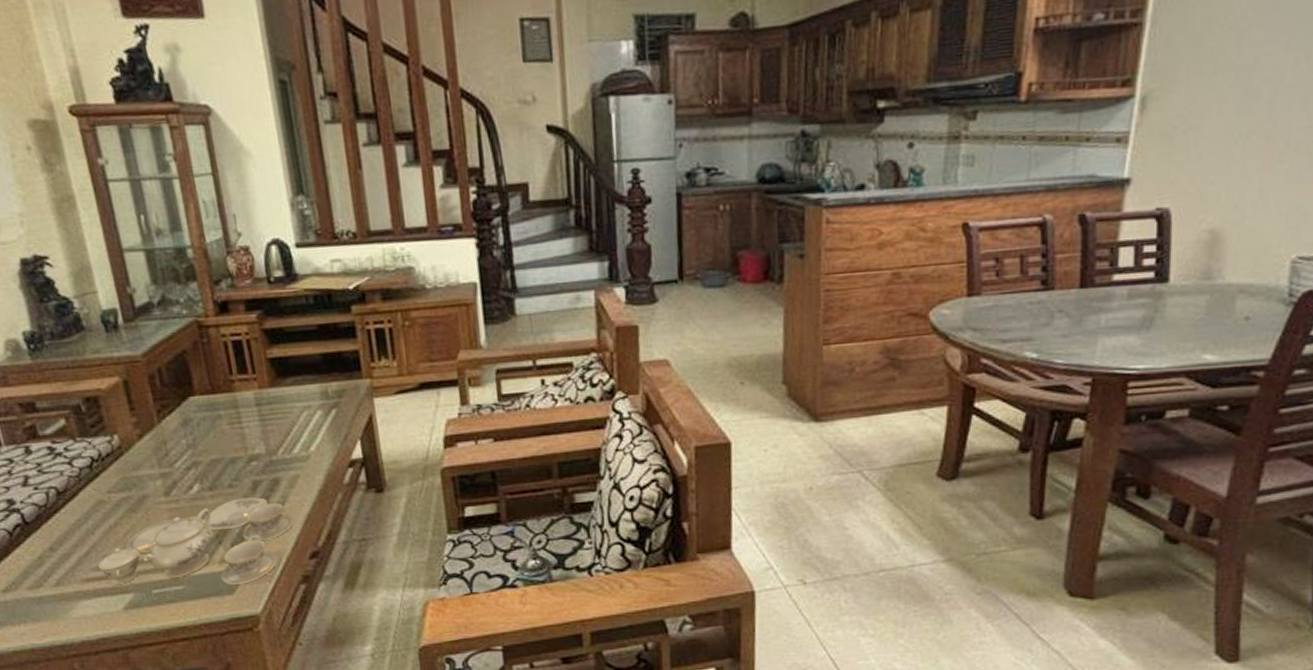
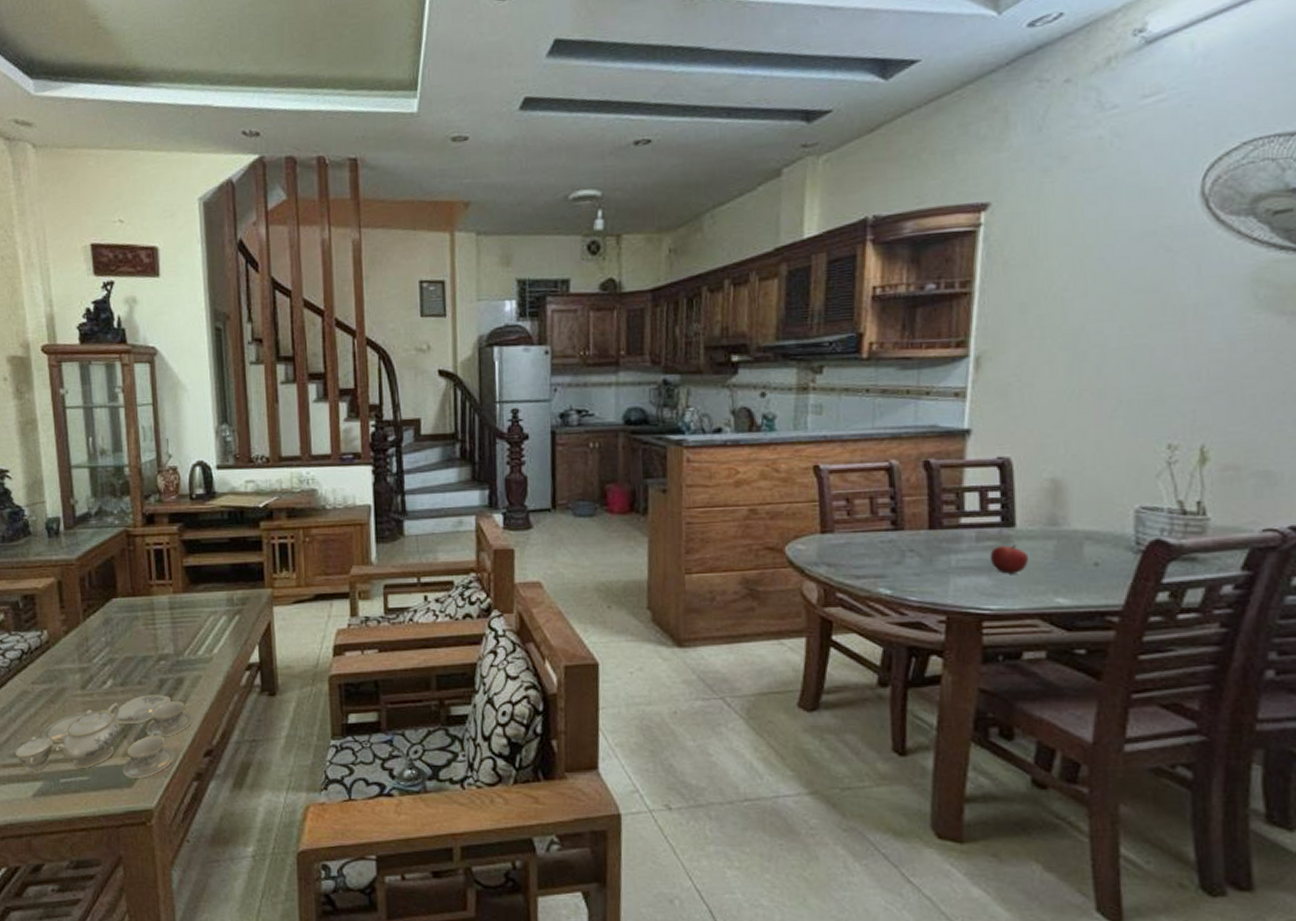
fruit: none [1140,301,1179,332] -> present [989,545,1028,574]

